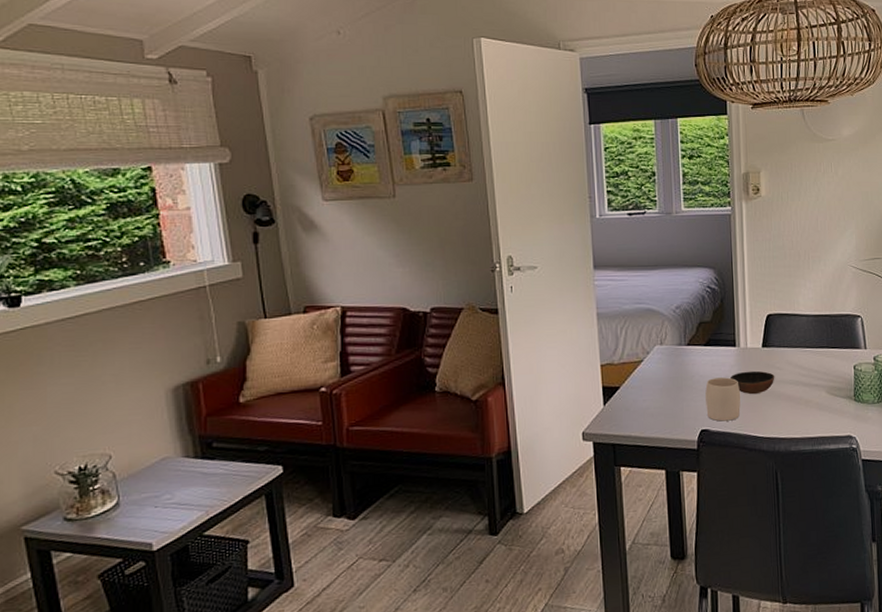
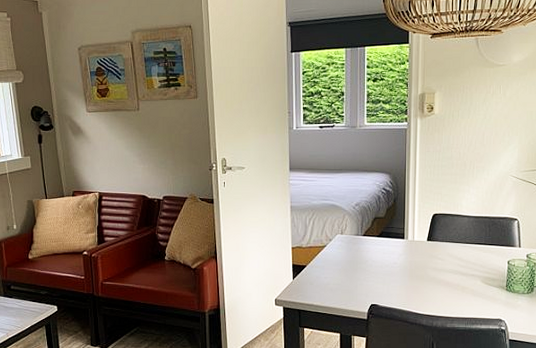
mug: present [705,377,741,422] -> none [376,264,407,299]
bowl: present [730,370,775,395] -> none [398,260,437,279]

